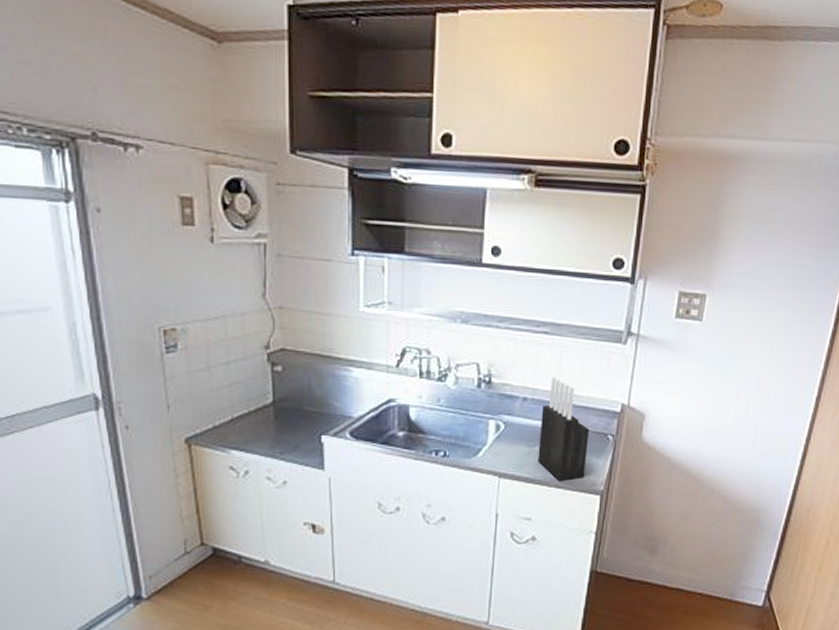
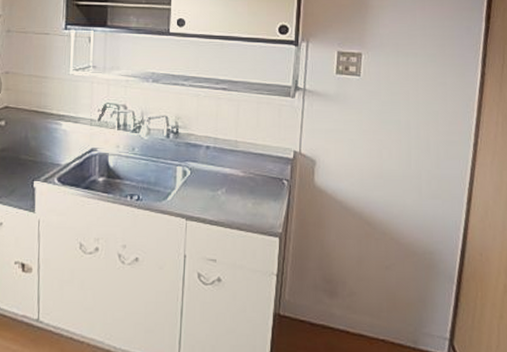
knife block: present [538,377,590,481] -> none [221,127,266,223]

